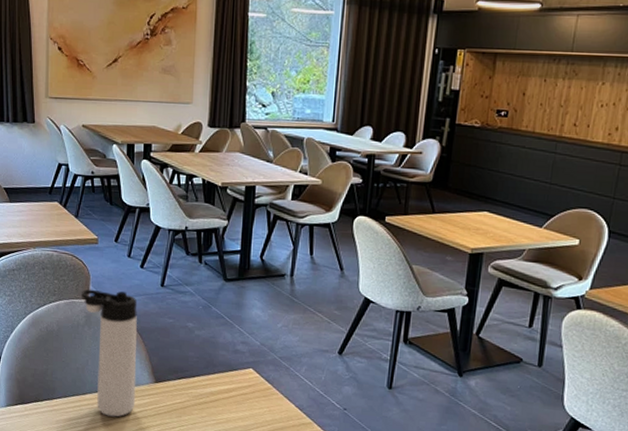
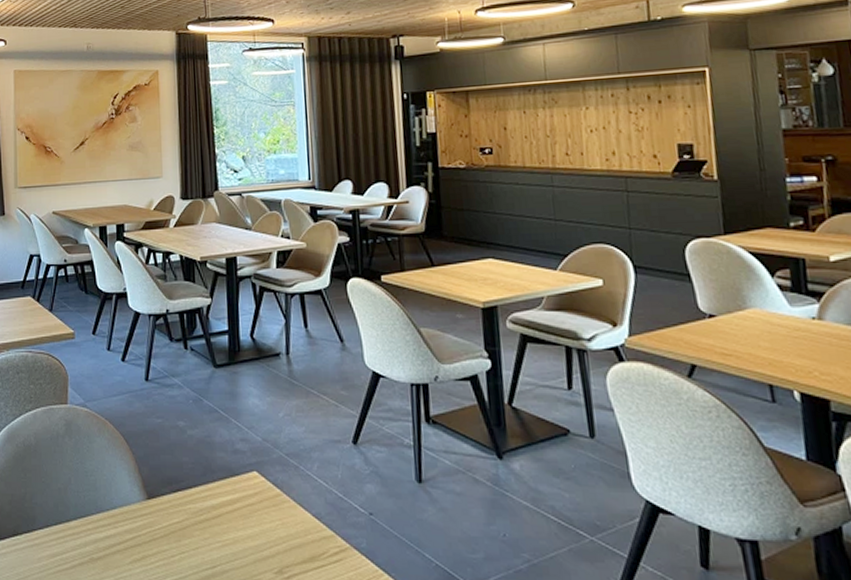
thermos bottle: present [82,289,138,417] -> none [60,391,127,548]

